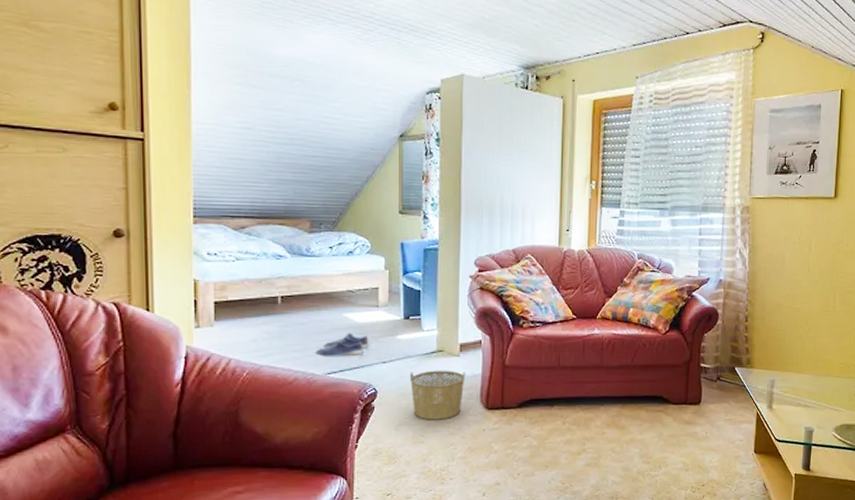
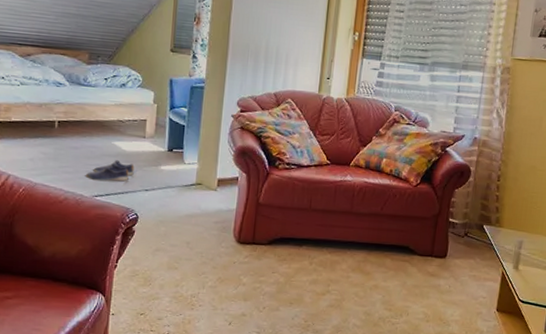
basket: present [410,370,465,420] -> none [169,201,221,249]

